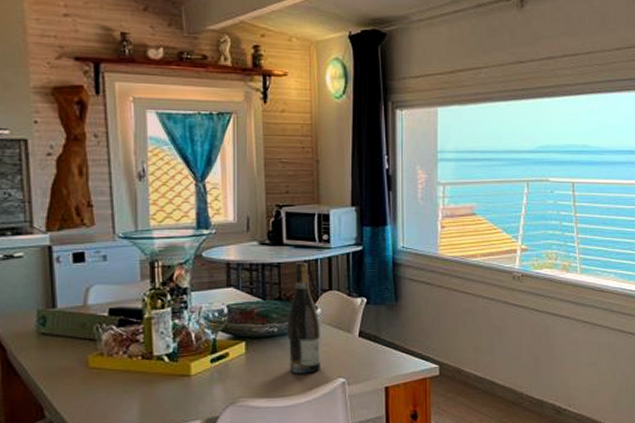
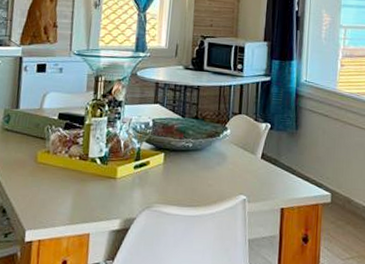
wine bottle: present [288,262,322,374] -> none [199,87,229,188]

